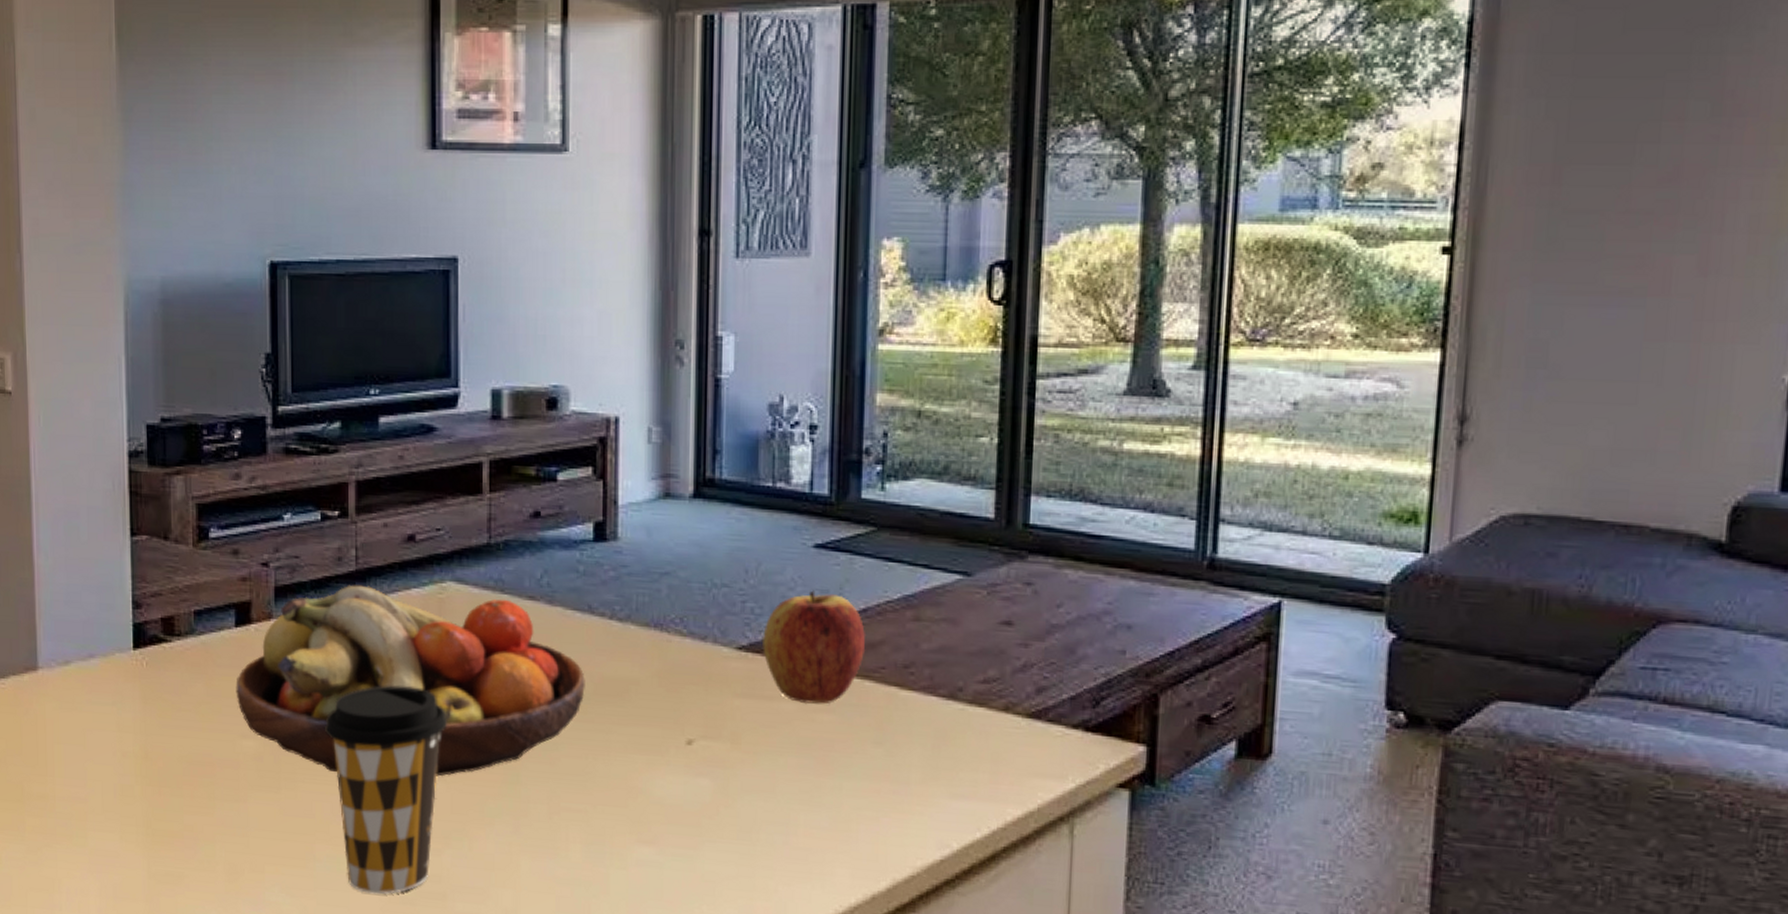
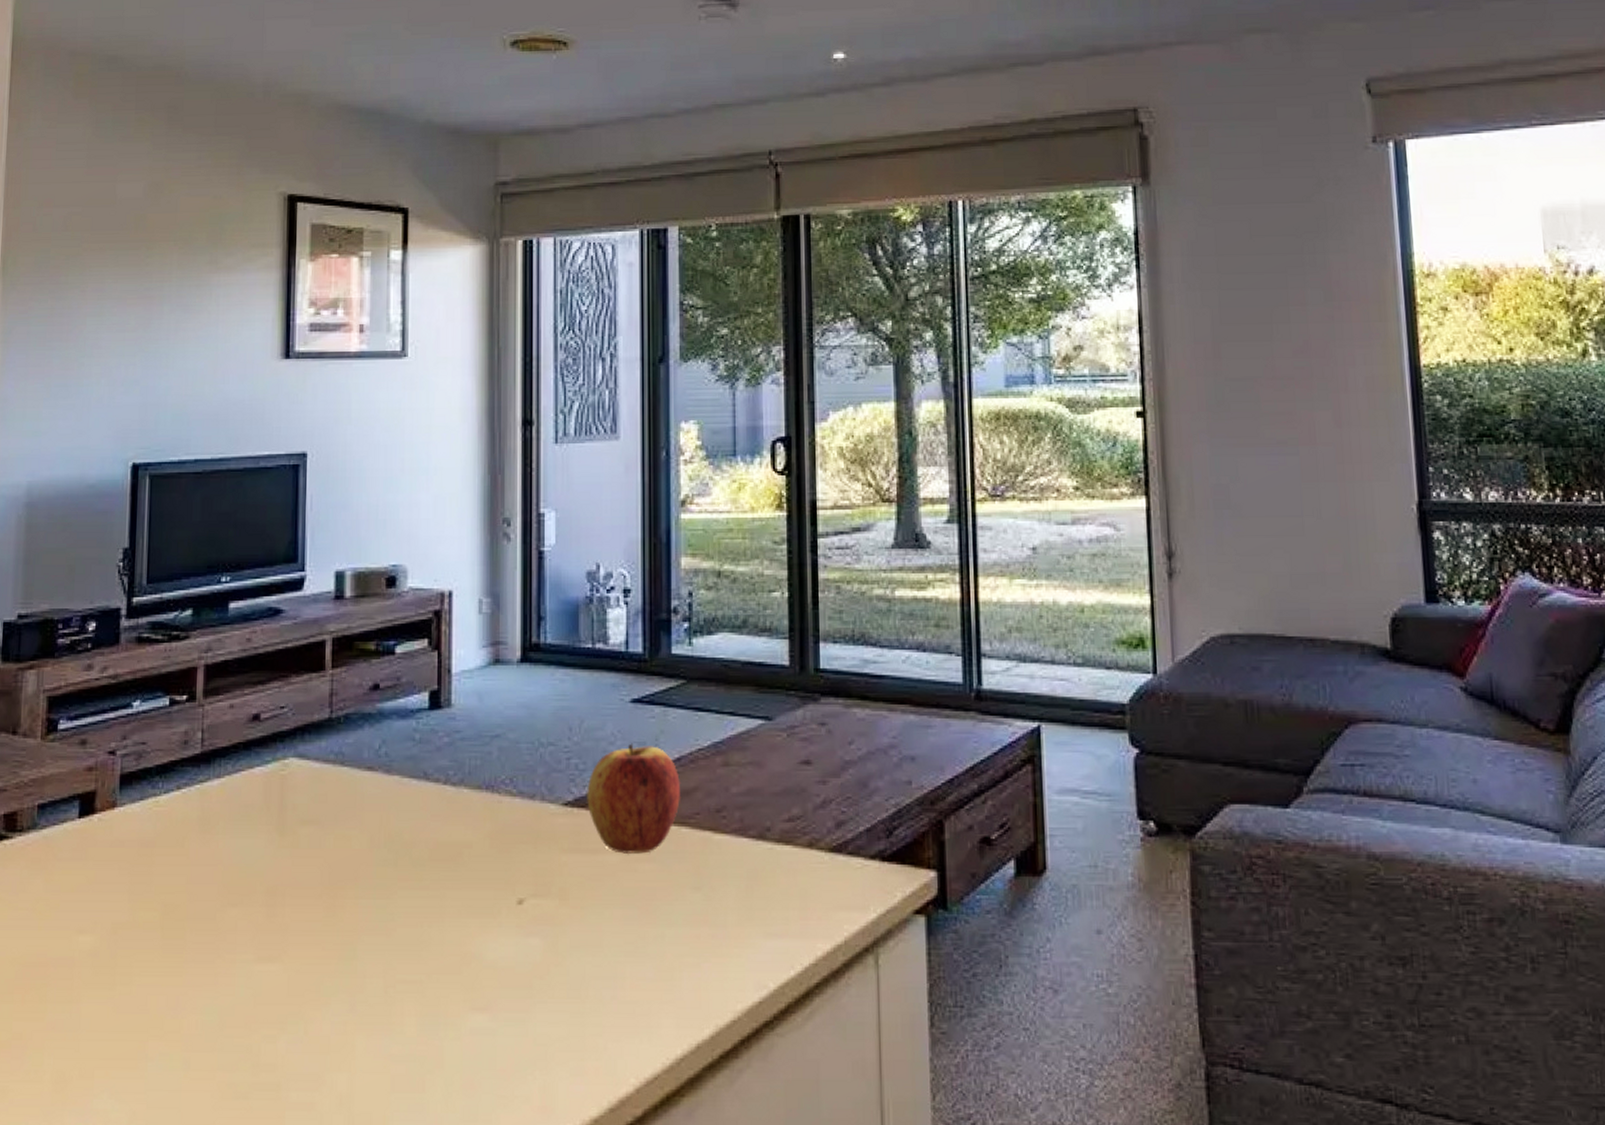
fruit bowl: present [236,584,585,777] -> none [75,767,421,963]
coffee cup: present [325,685,448,895] -> none [164,866,287,1091]

